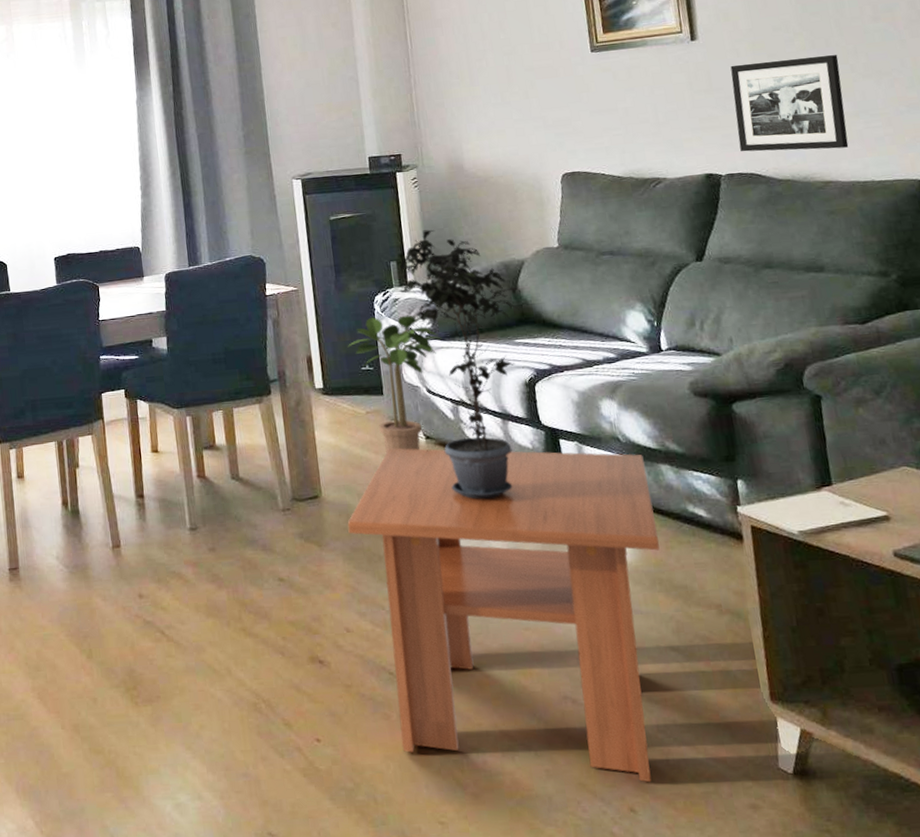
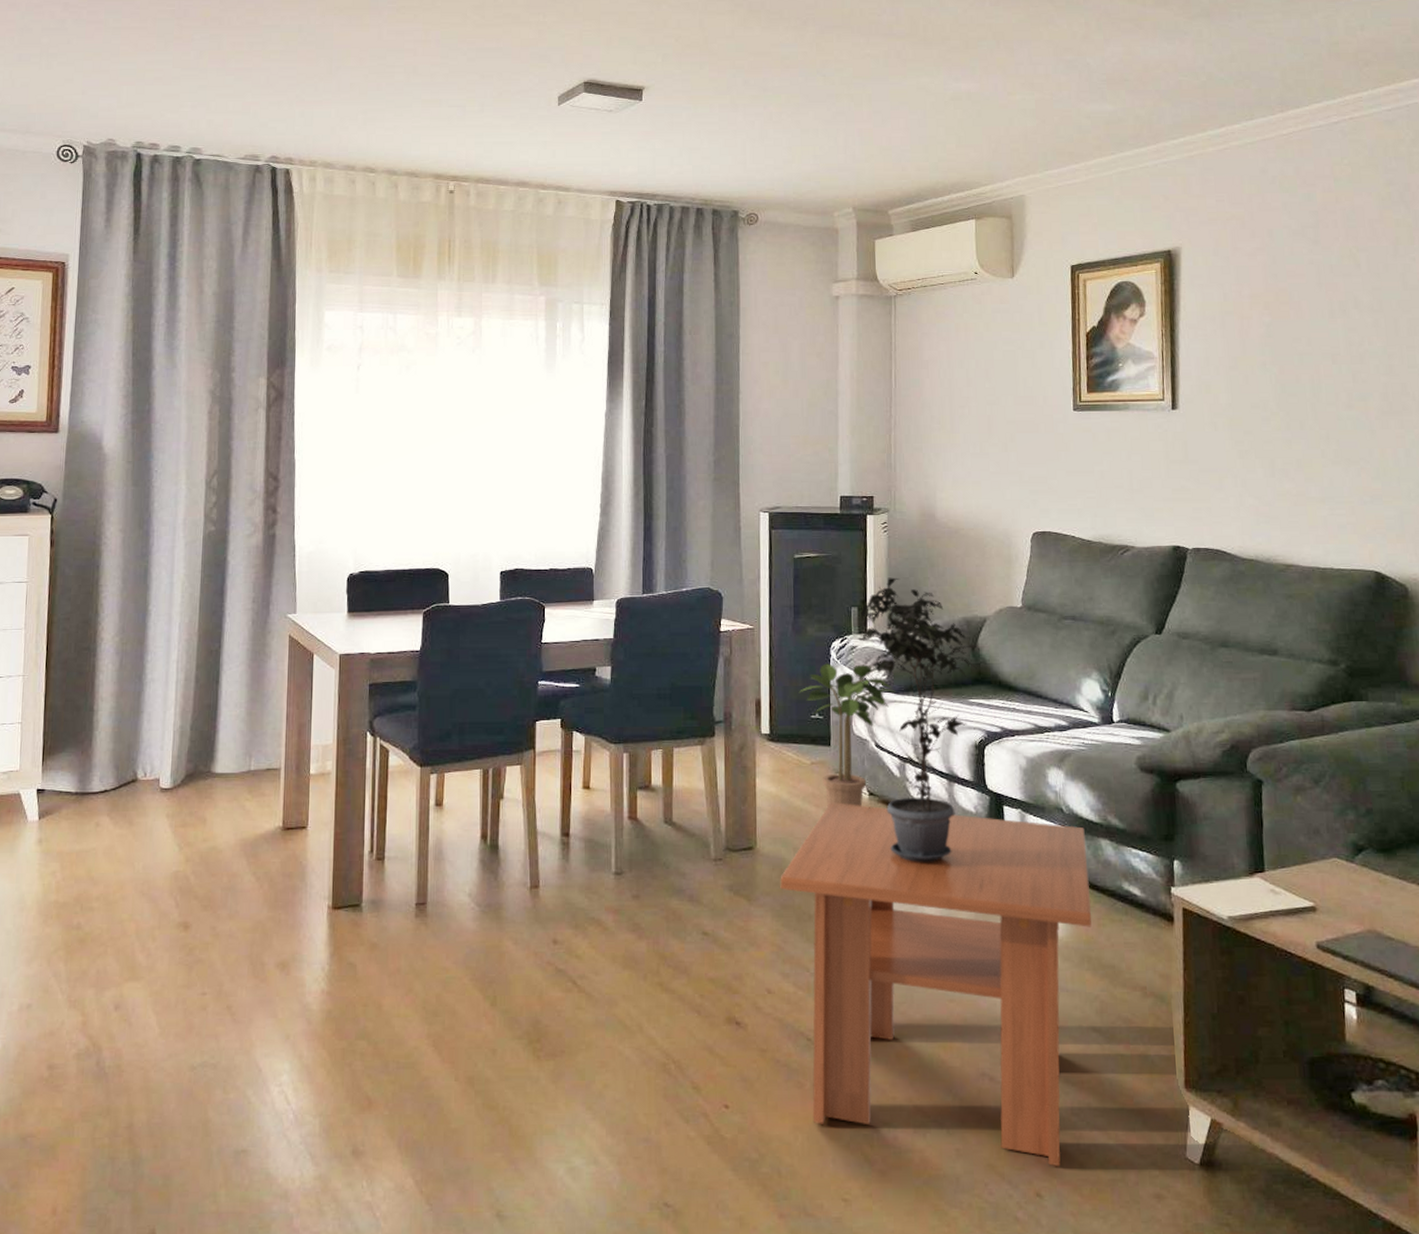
picture frame: present [730,55,849,152] -> none [1207,438,1312,533]

